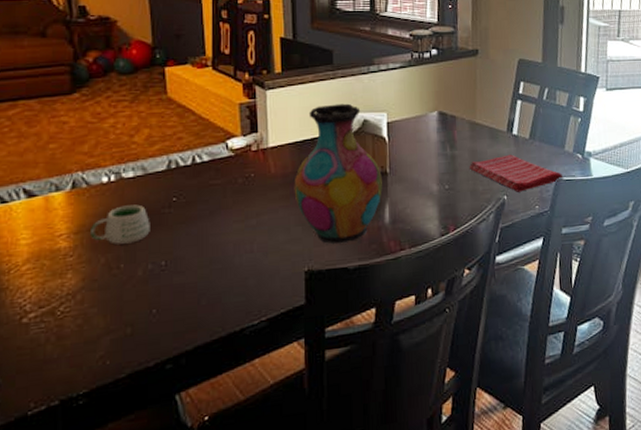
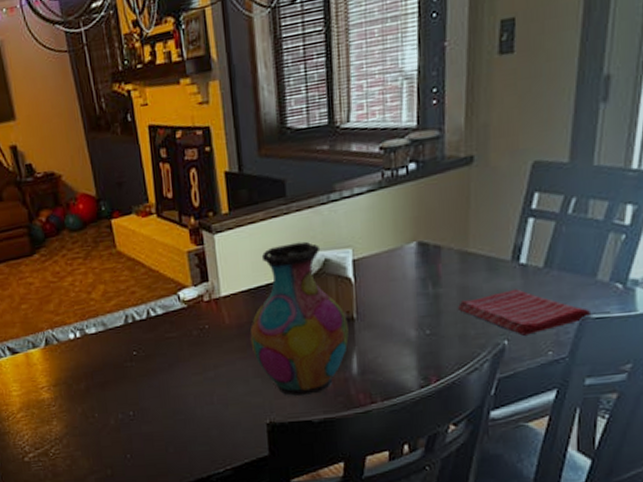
mug: present [90,204,150,244] -> none [66,359,117,396]

